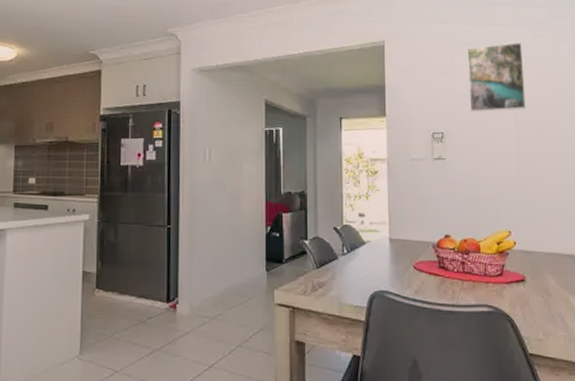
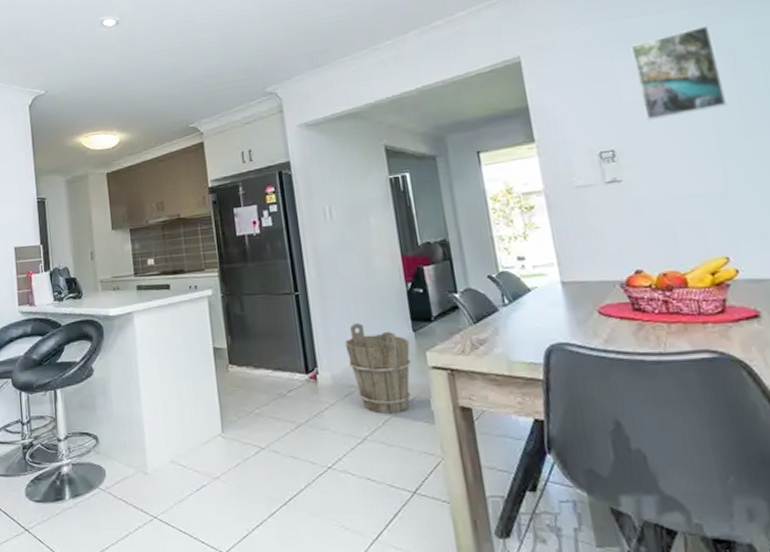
bucket: none [206,259,261,344] -> present [345,322,412,414]

